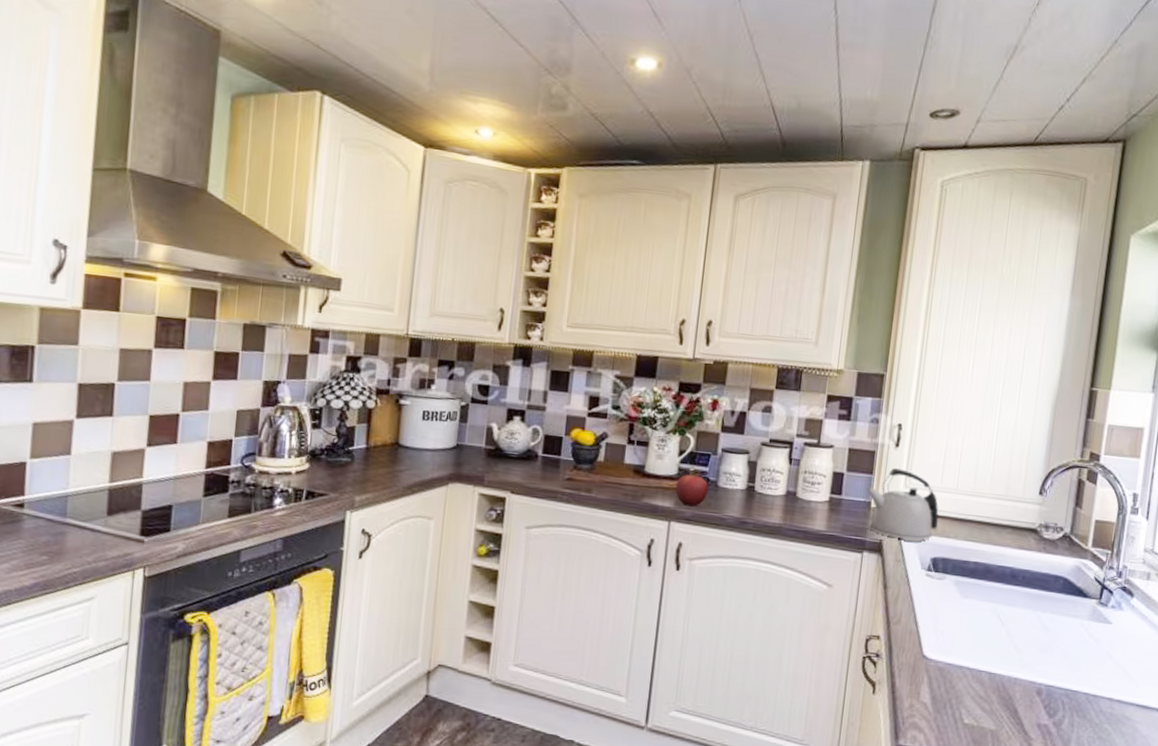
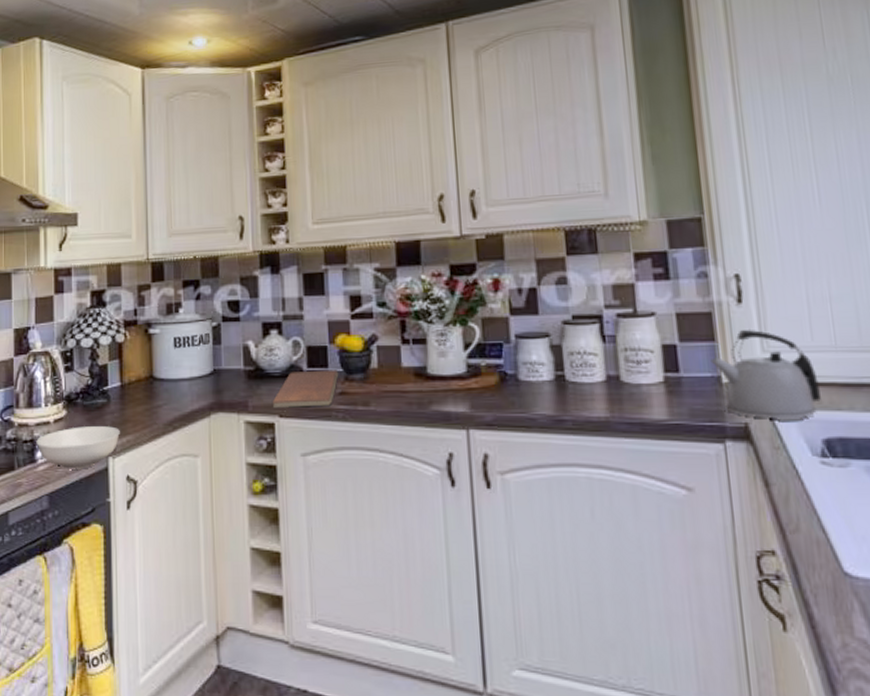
bowl: none [275,480,361,519] -> present [36,426,120,469]
chopping board: none [506,455,570,489] -> present [272,370,339,408]
fruit: present [675,473,709,507] -> none [467,368,509,408]

